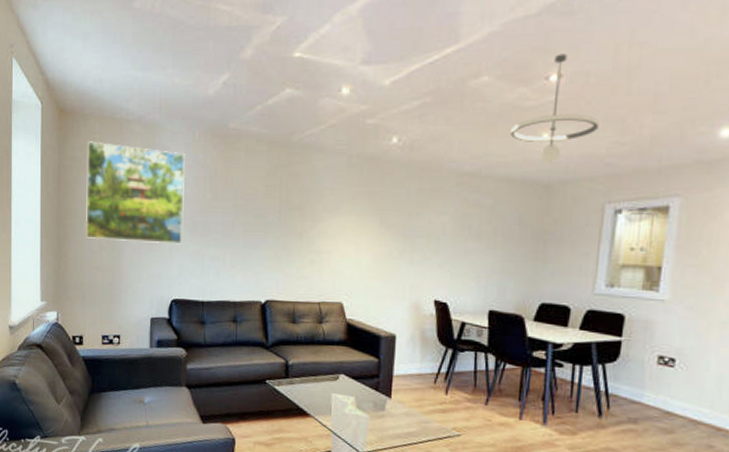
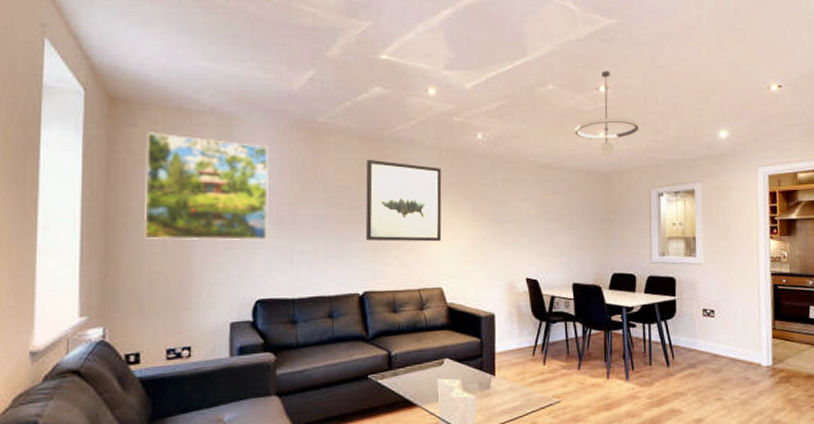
wall art: none [271,166,350,255] -> present [366,159,442,242]

